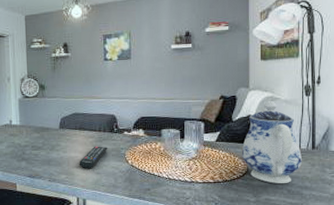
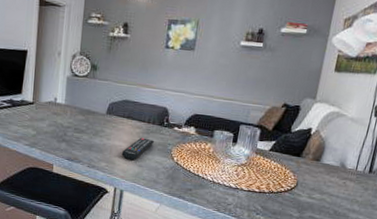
teapot: present [241,101,302,184] -> none [294,116,357,204]

